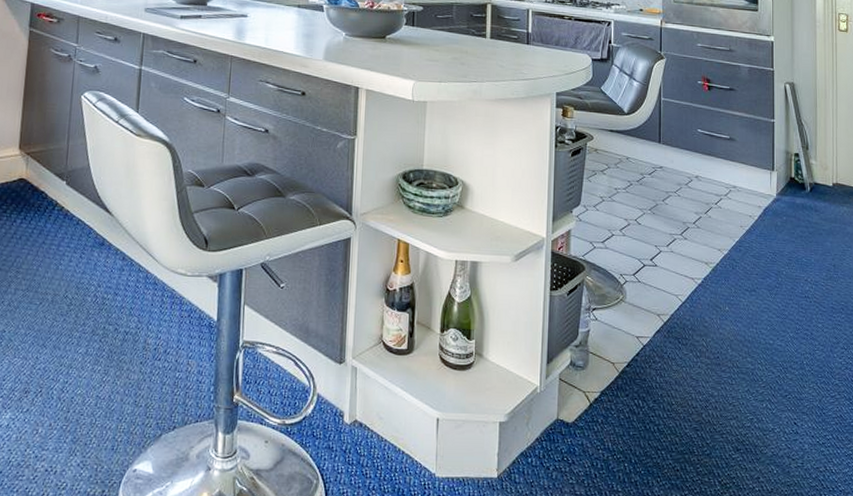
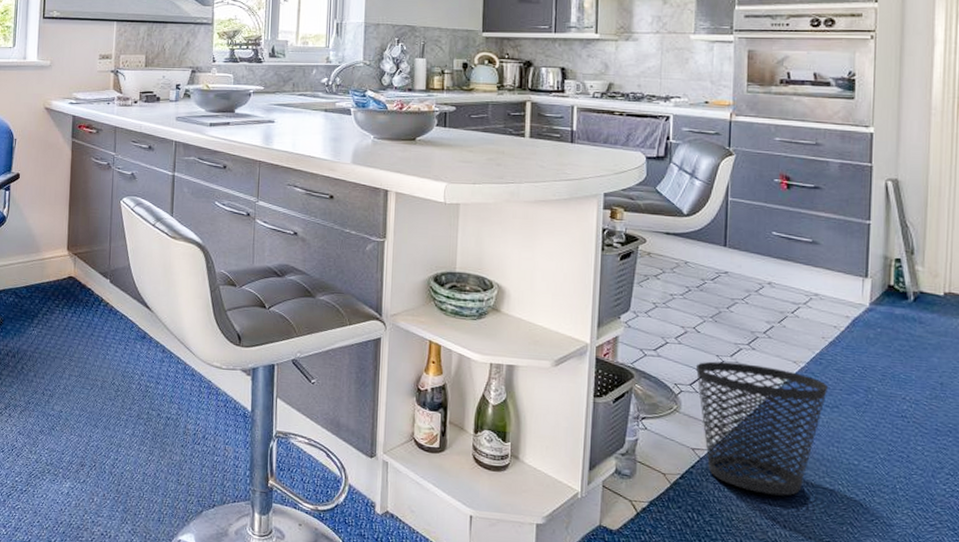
wastebasket: none [638,251,747,378] -> present [696,361,829,496]

